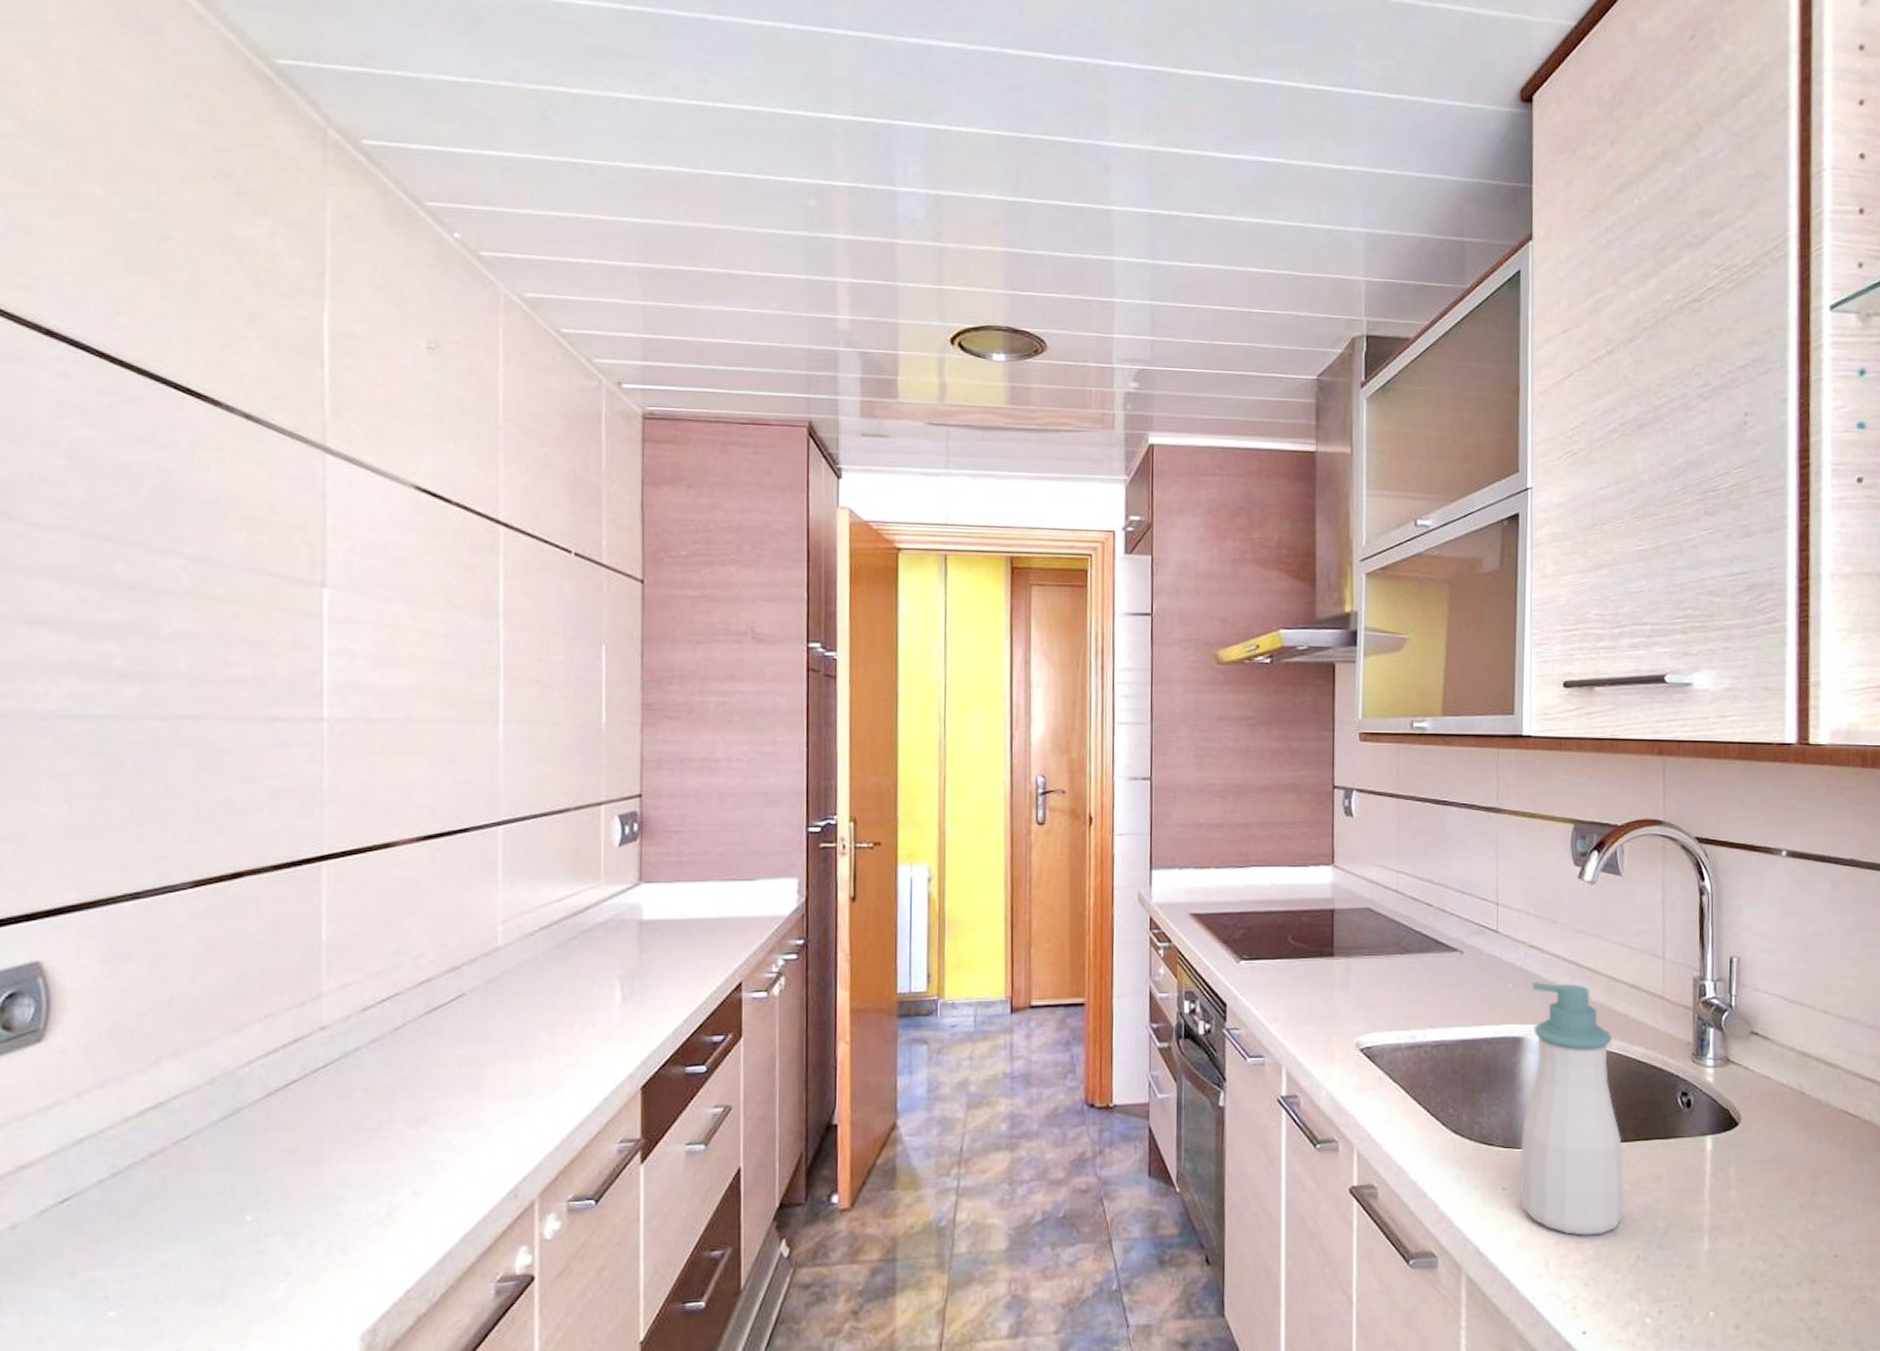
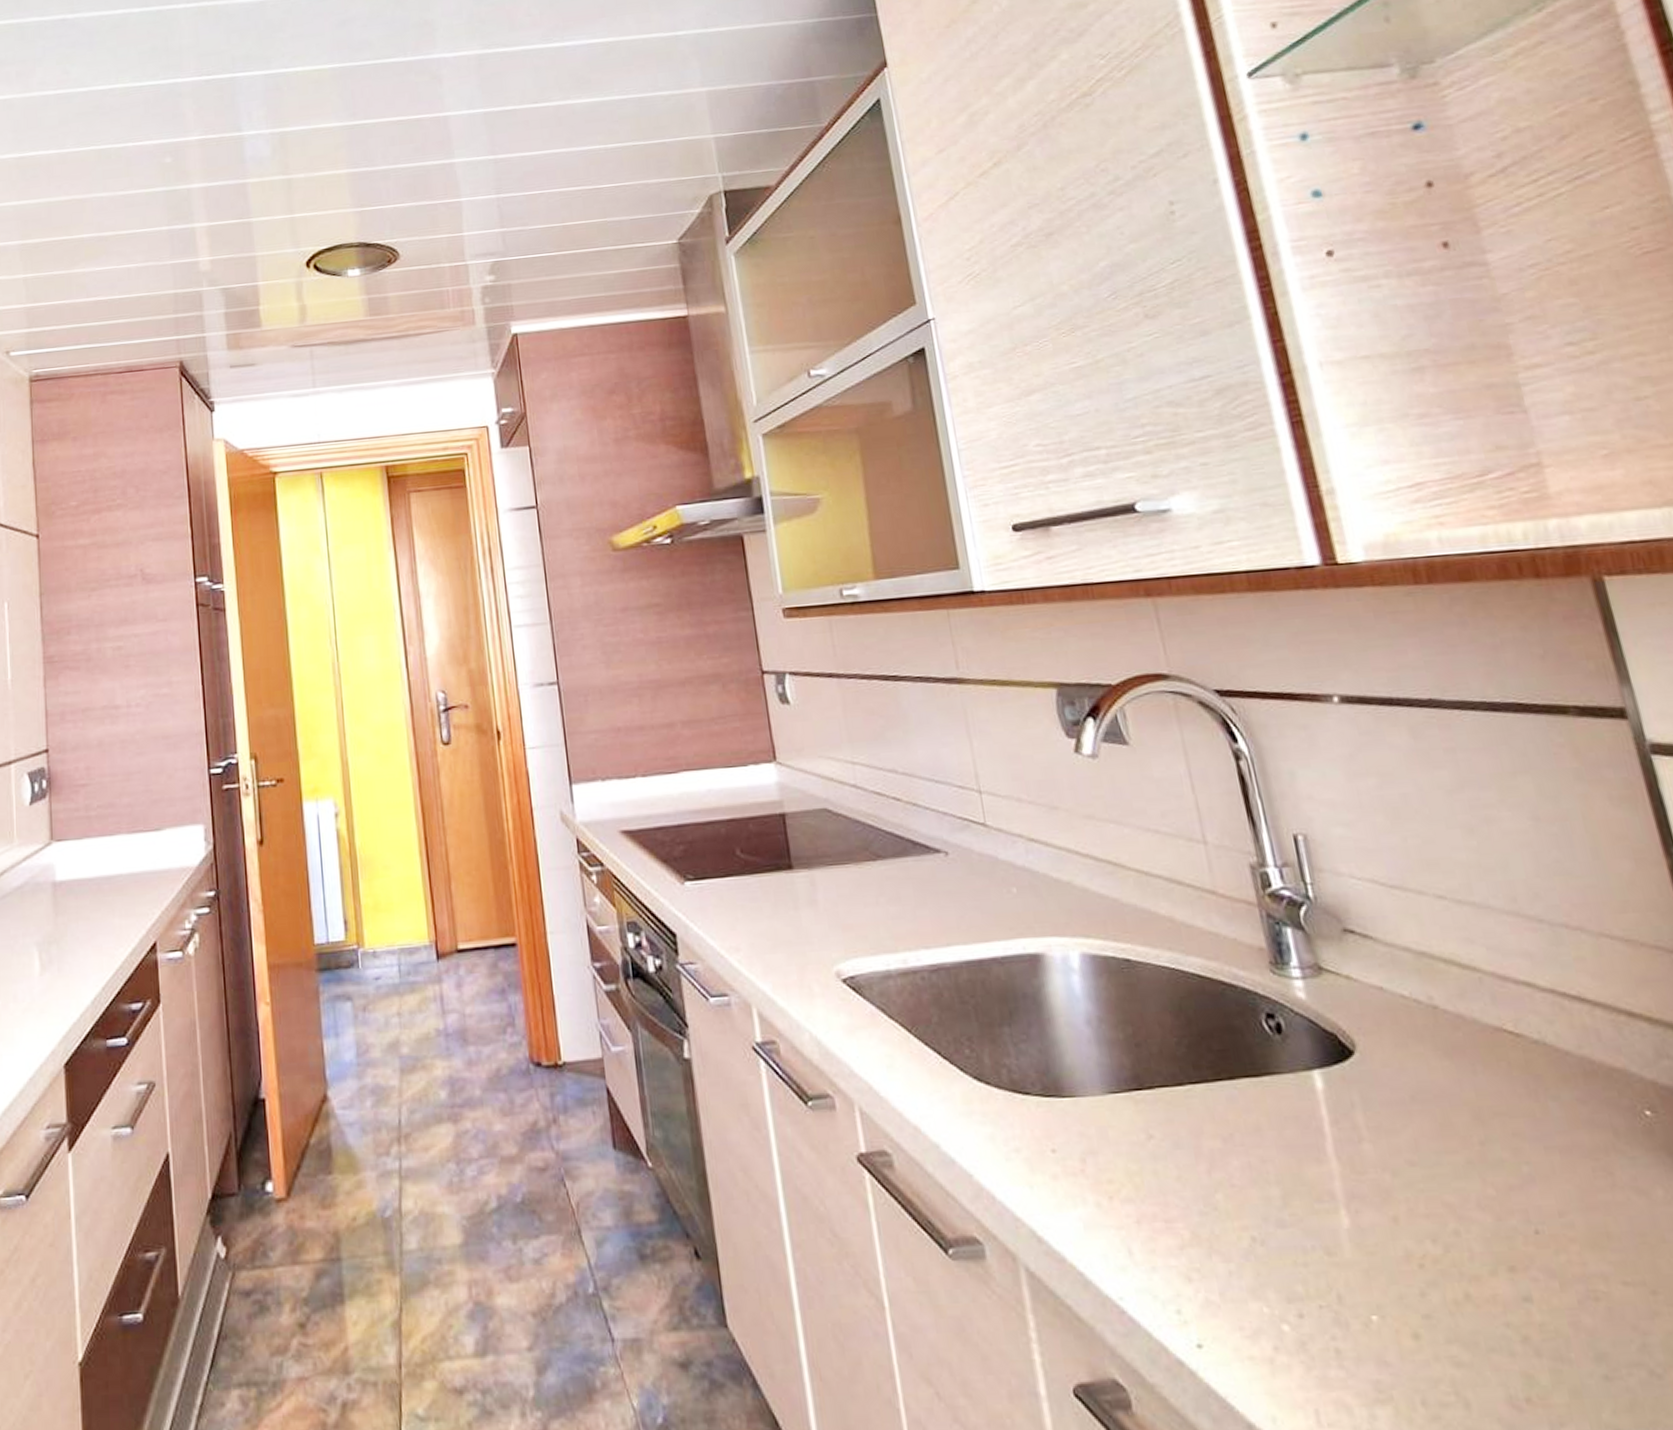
soap bottle: present [1519,981,1624,1236] -> none [1040,882,1221,1211]

